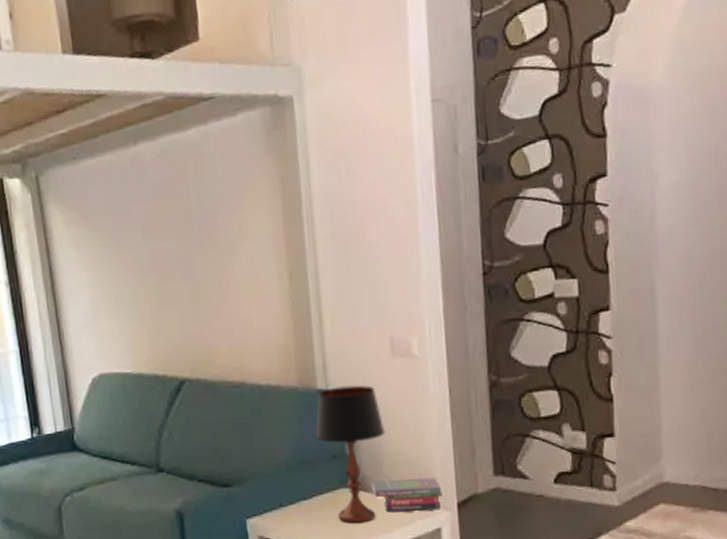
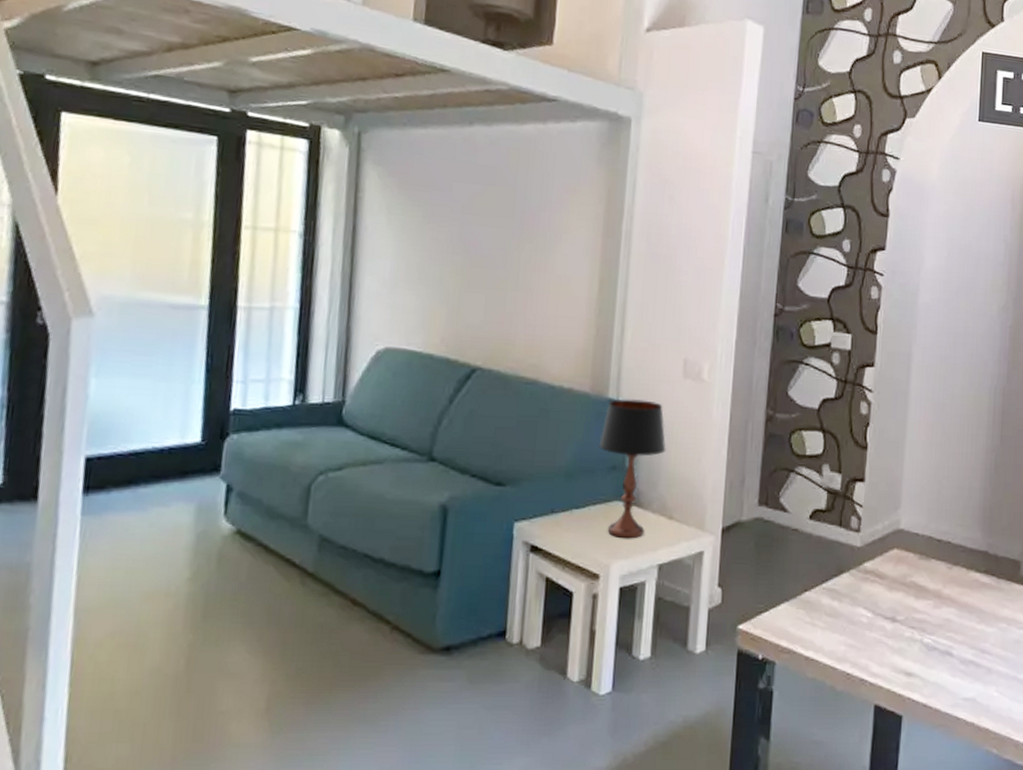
books: present [372,477,442,513] -> none [645,497,710,534]

